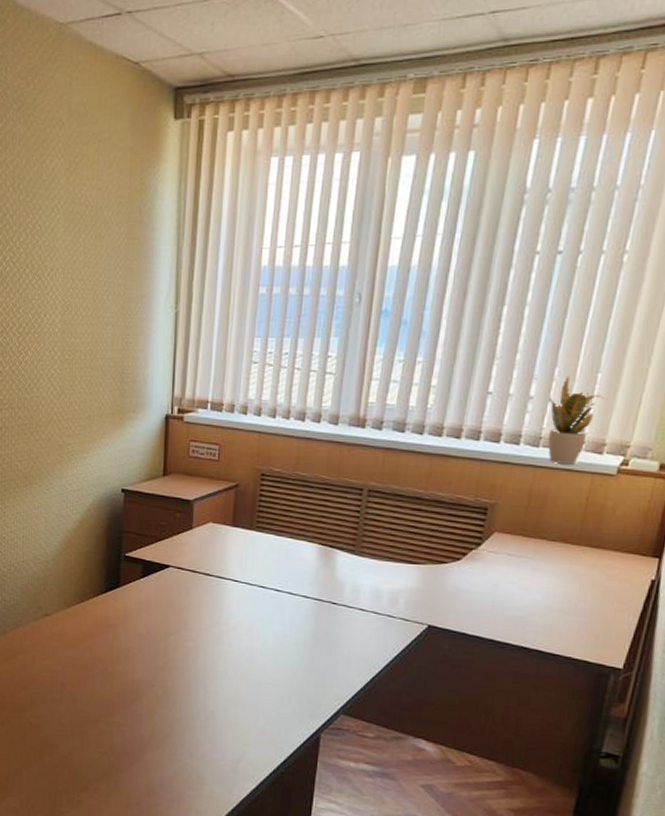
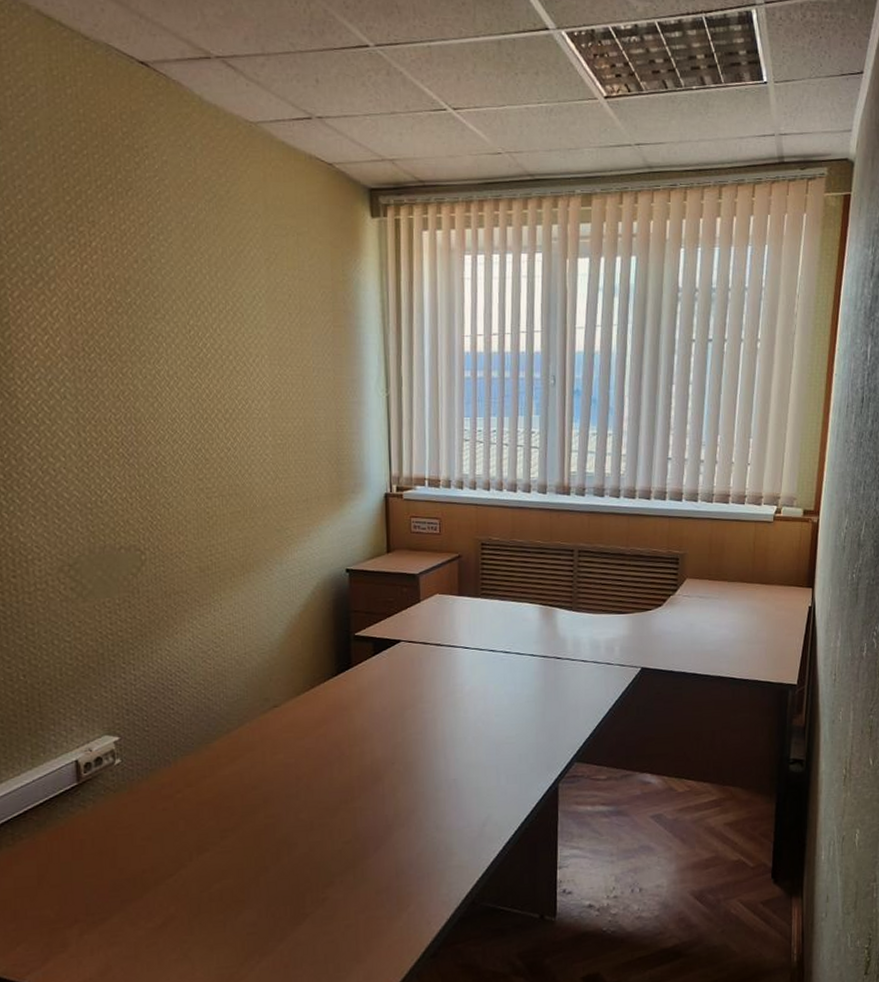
potted plant: present [548,376,604,464] -> none [716,441,757,516]

